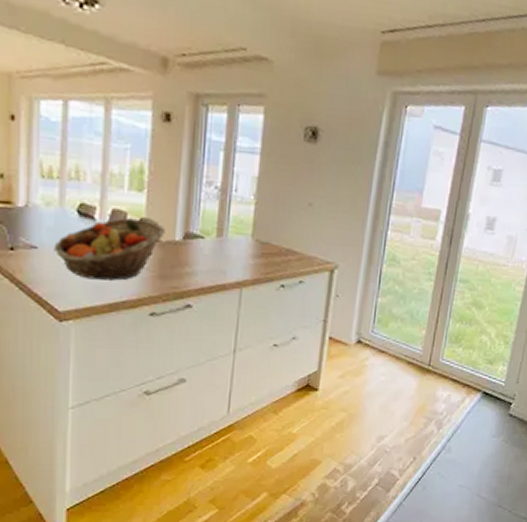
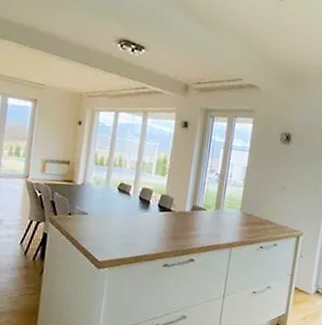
fruit basket: present [54,217,166,281] -> none [99,194,179,240]

